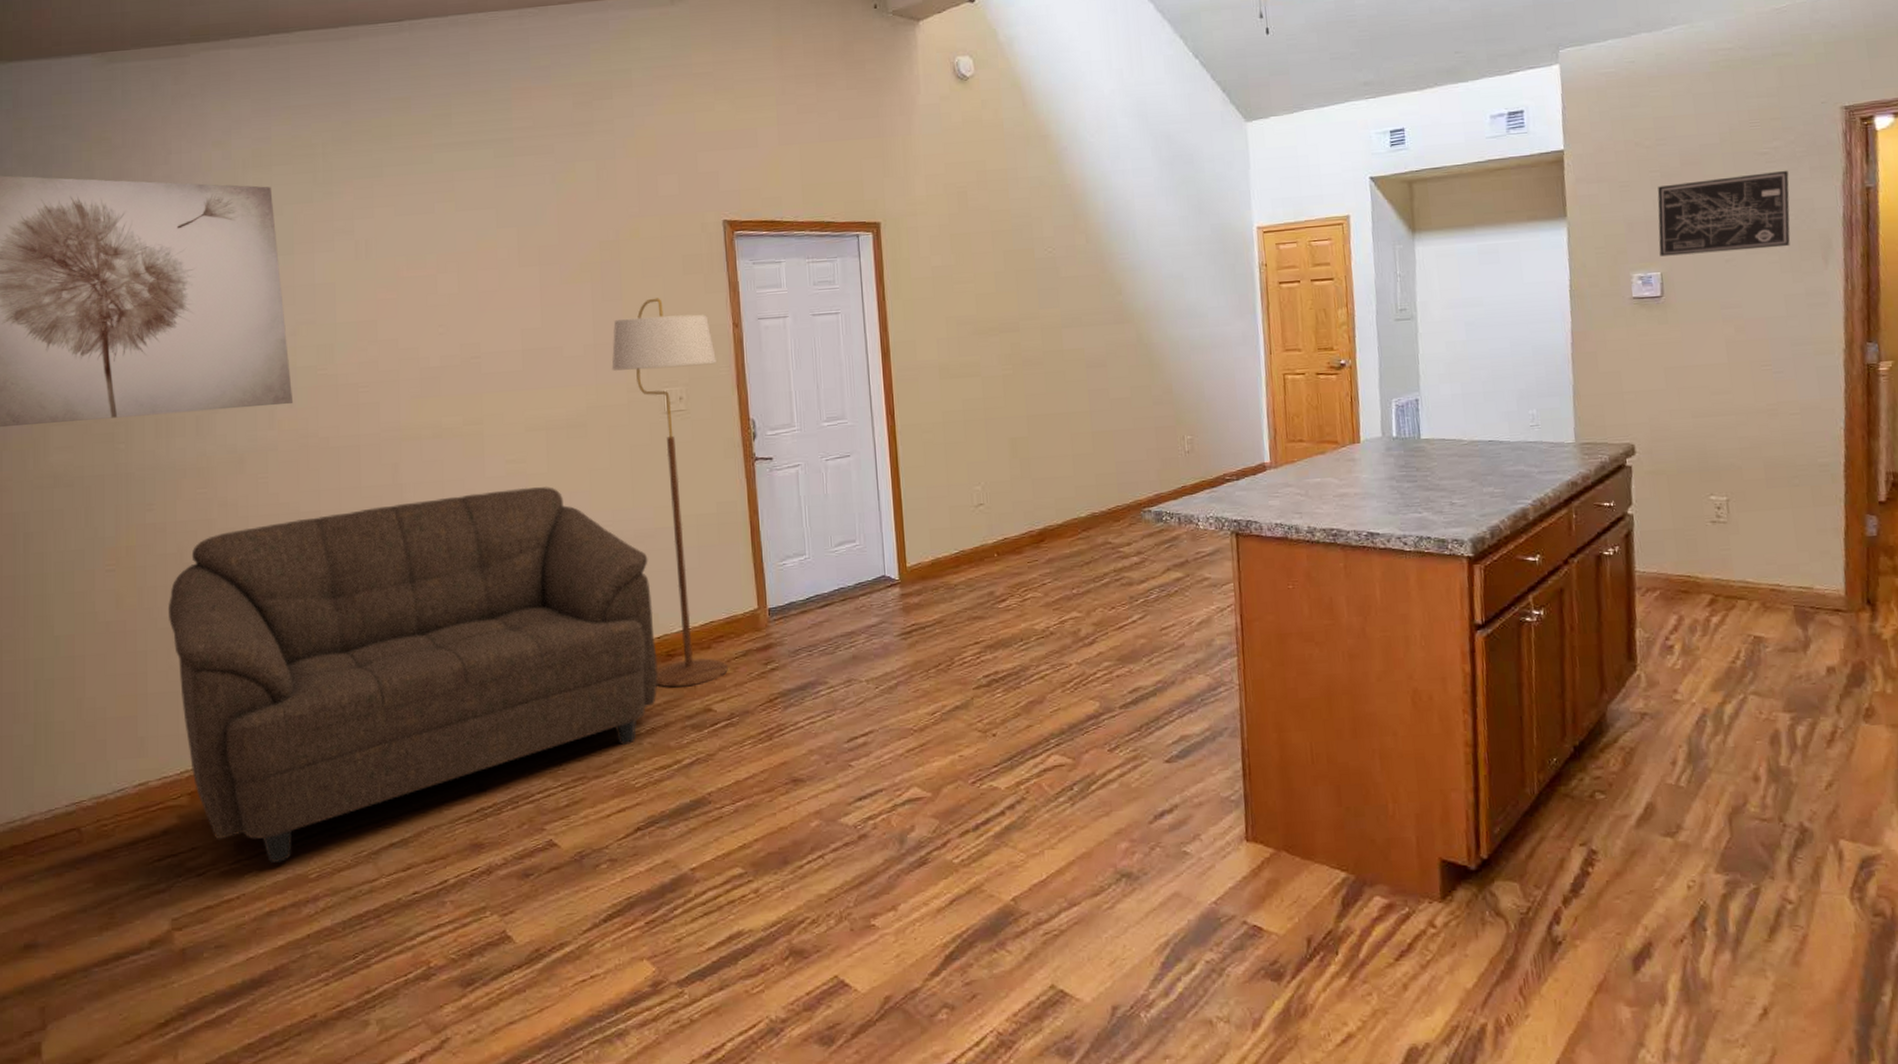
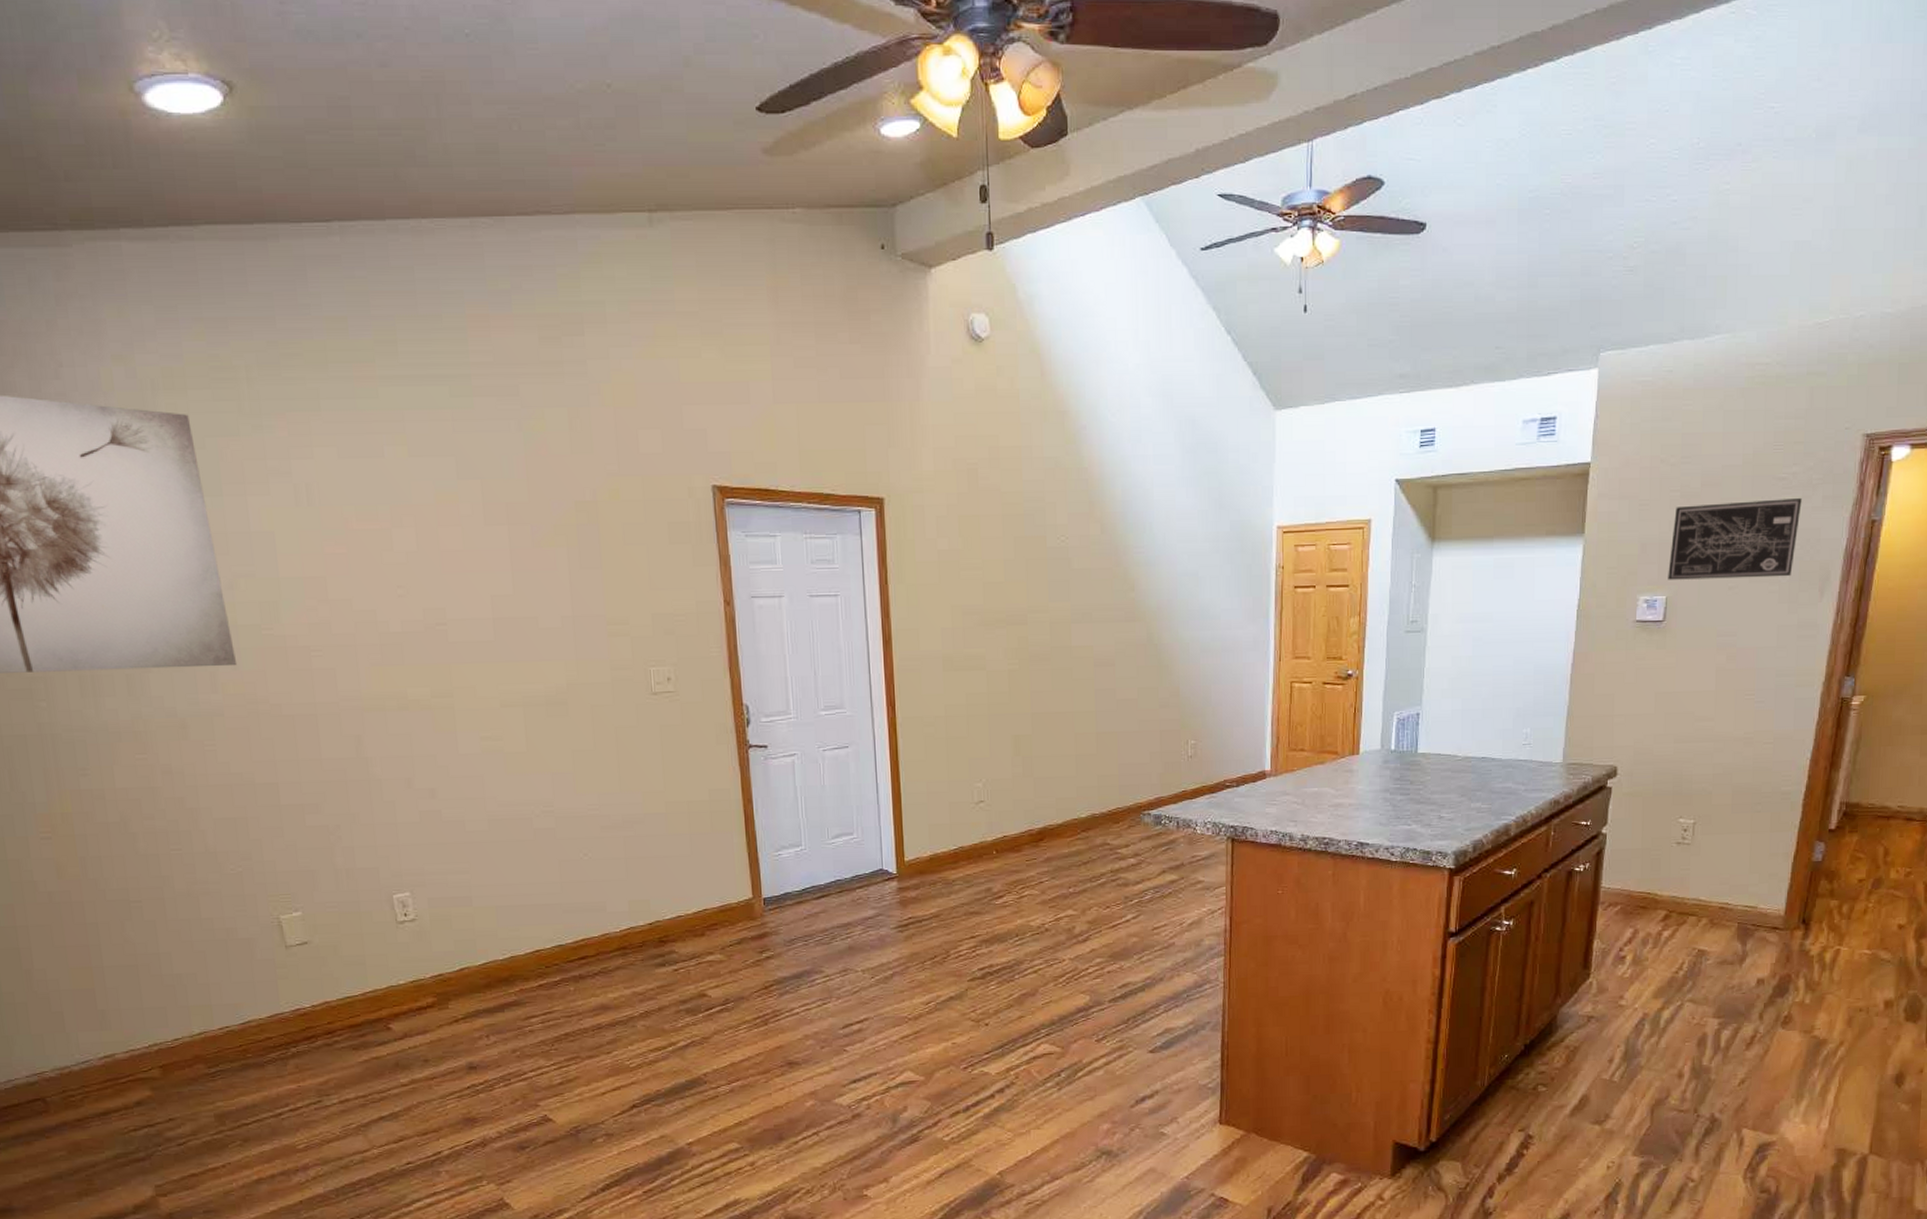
sofa: present [167,487,658,863] -> none [116,766,651,1134]
floor lamp: present [611,298,728,688] -> none [592,568,722,973]

